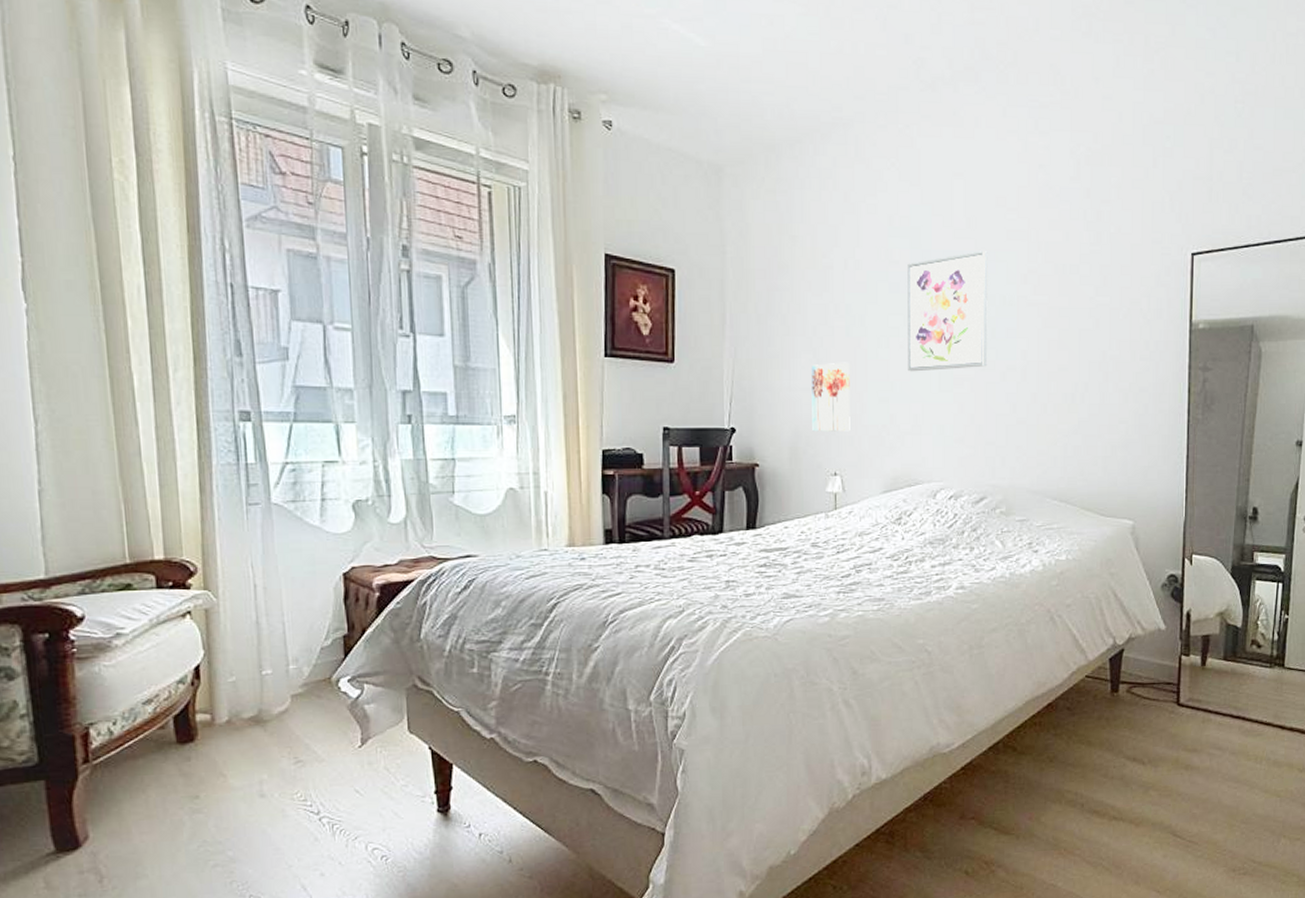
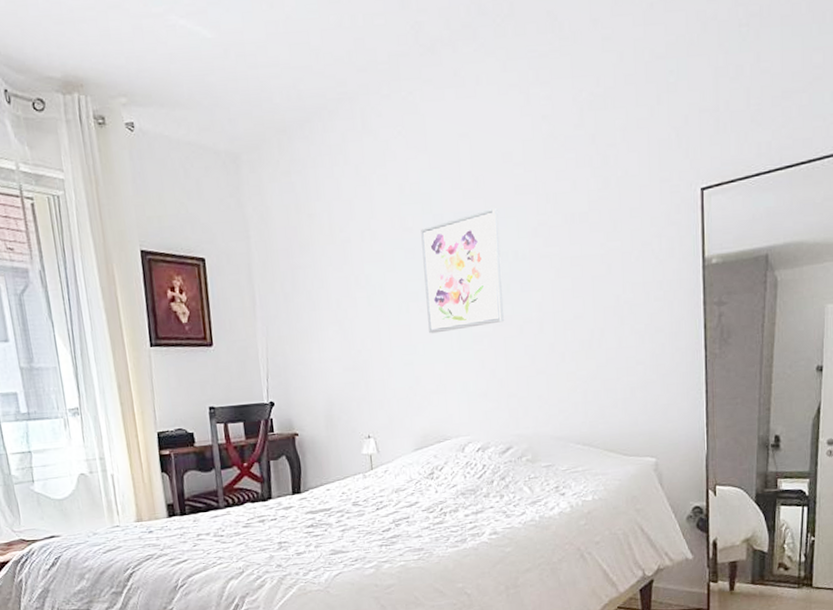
wall art: present [811,362,850,432] -> none [338,330,380,399]

